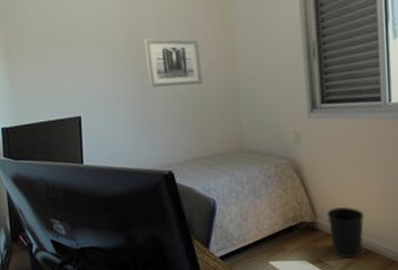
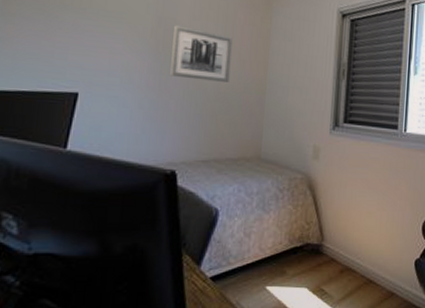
wastebasket: present [327,207,365,259] -> none [334,230,371,288]

